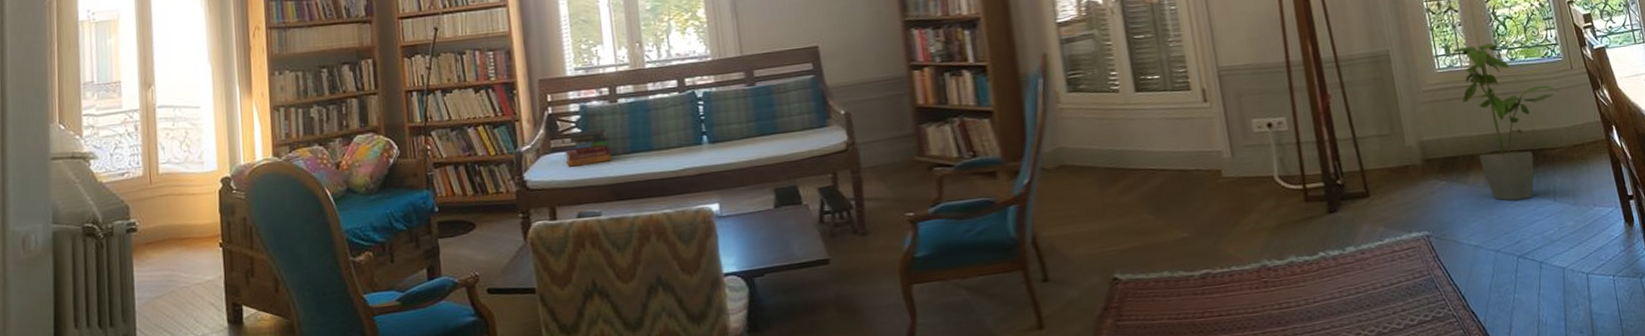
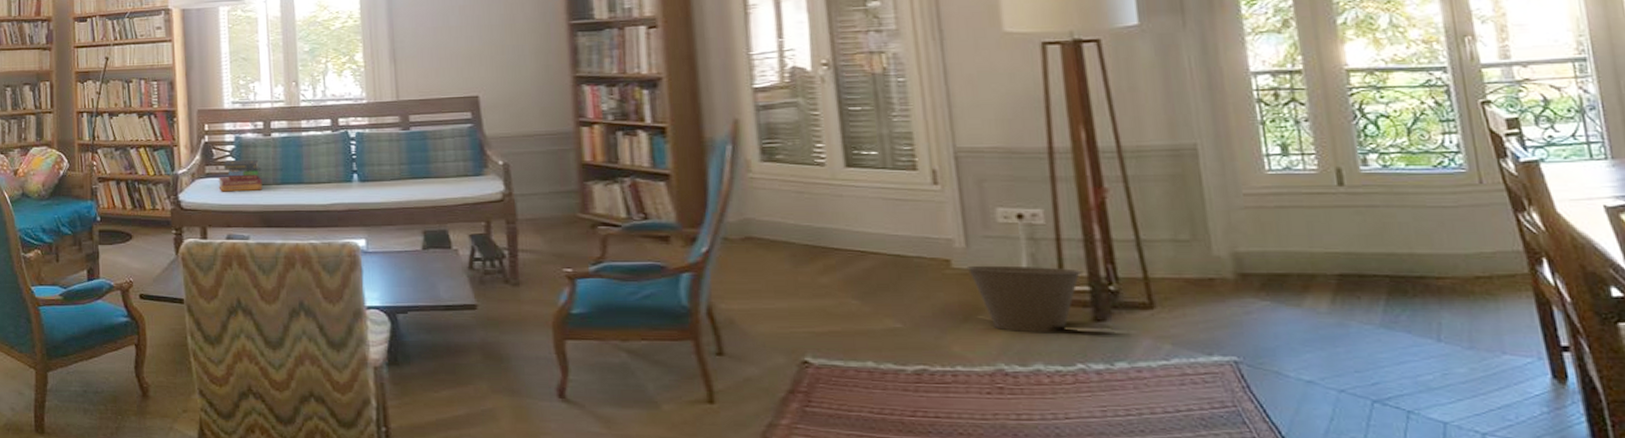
basket: none [1233,168,1318,230] -> present [966,265,1082,334]
house plant: present [1451,43,1561,202] -> none [1290,145,1461,336]

